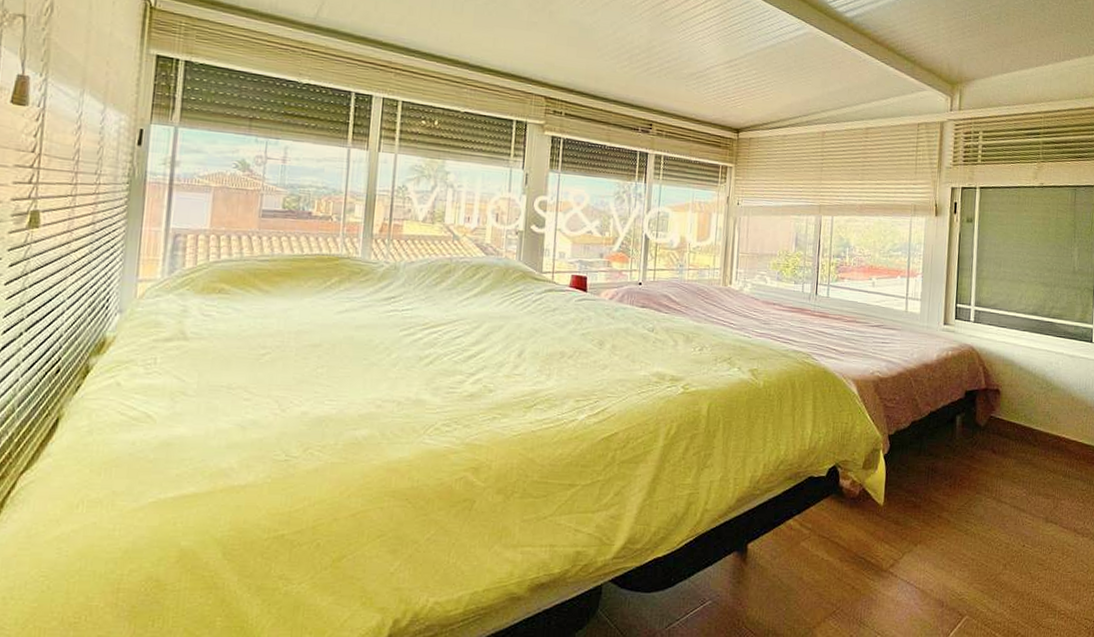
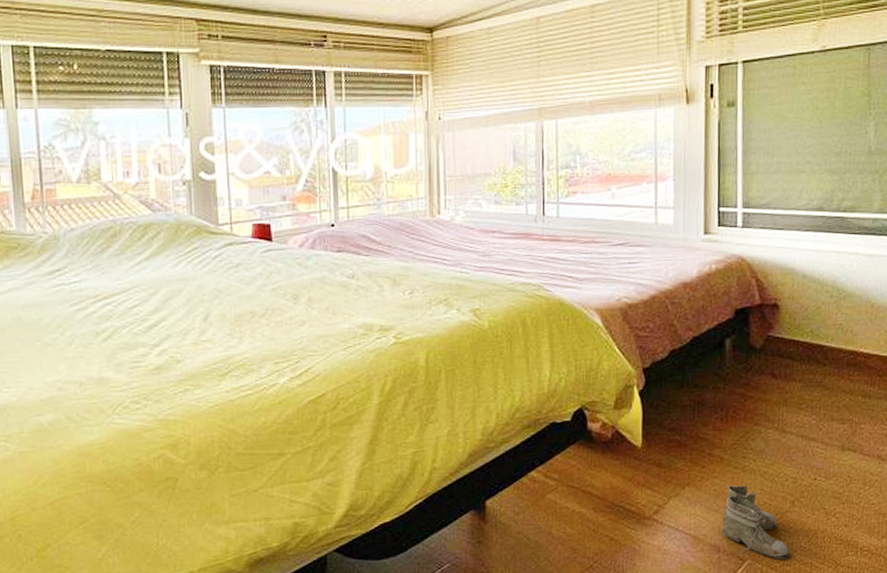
boots: none [945,546,1001,617] -> present [722,485,790,560]

